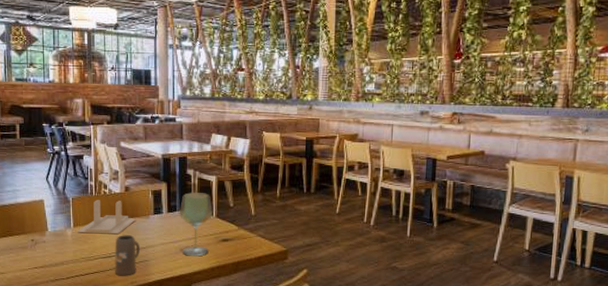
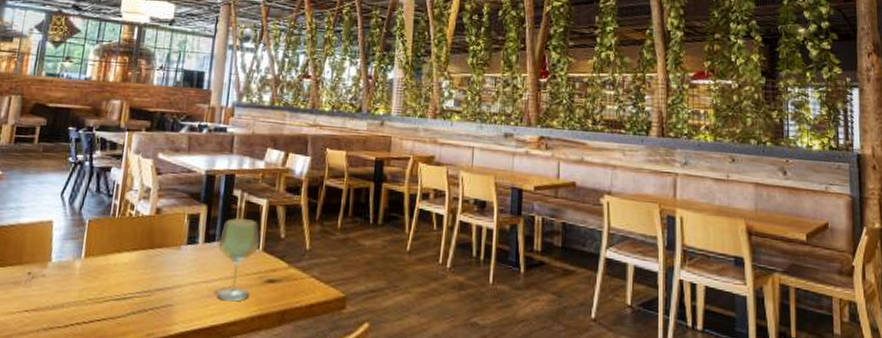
napkin holder: present [77,200,136,235] -> none [88,223,165,269]
beer mug: present [115,235,140,276] -> none [128,270,165,326]

